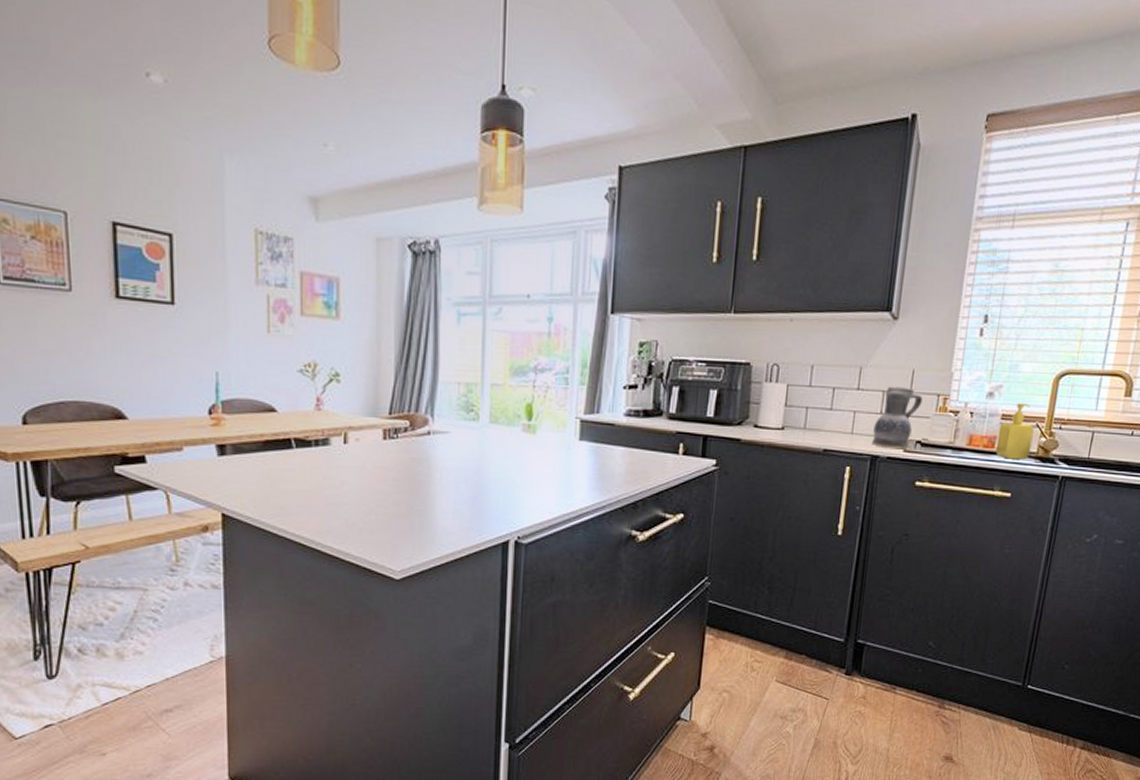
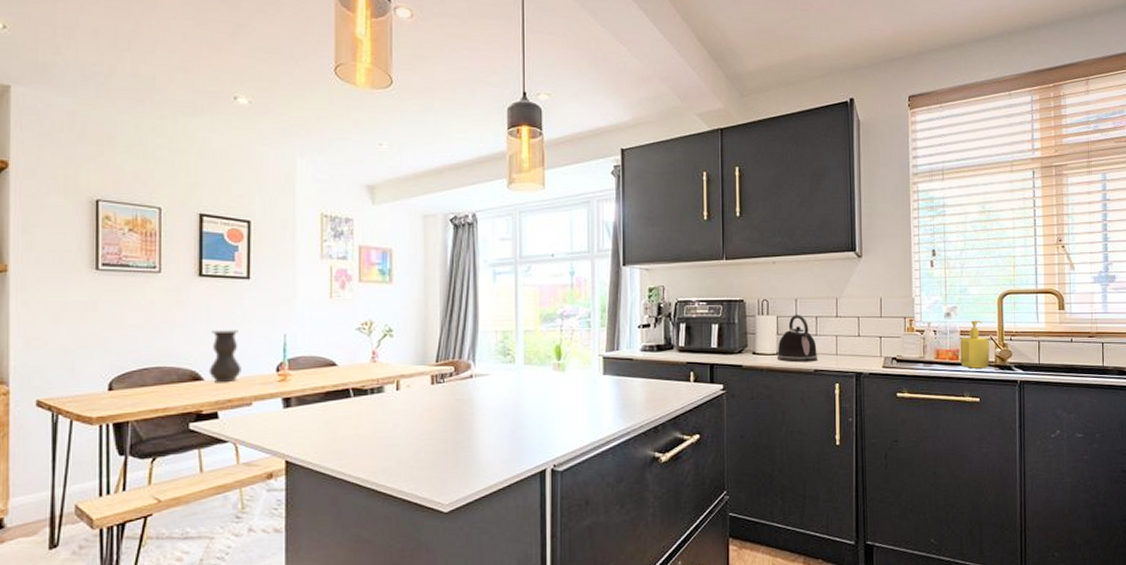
vase: none [132,363,169,424] -> present [208,330,241,383]
kettle: none [782,384,830,441] -> present [777,315,818,363]
ceramic jug: present [872,386,923,449] -> none [854,312,892,366]

